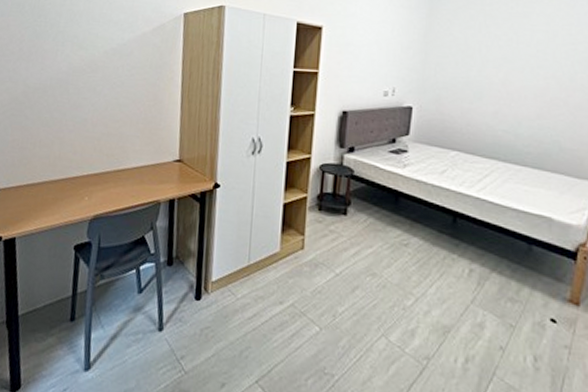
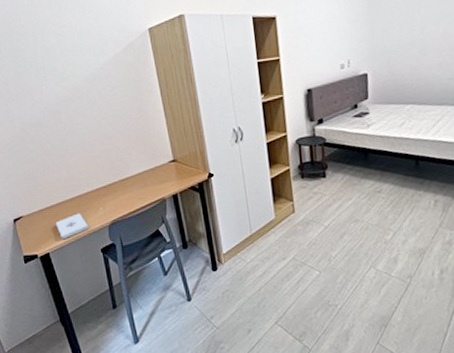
notepad: none [31,198,67,225] -> present [55,213,89,239]

